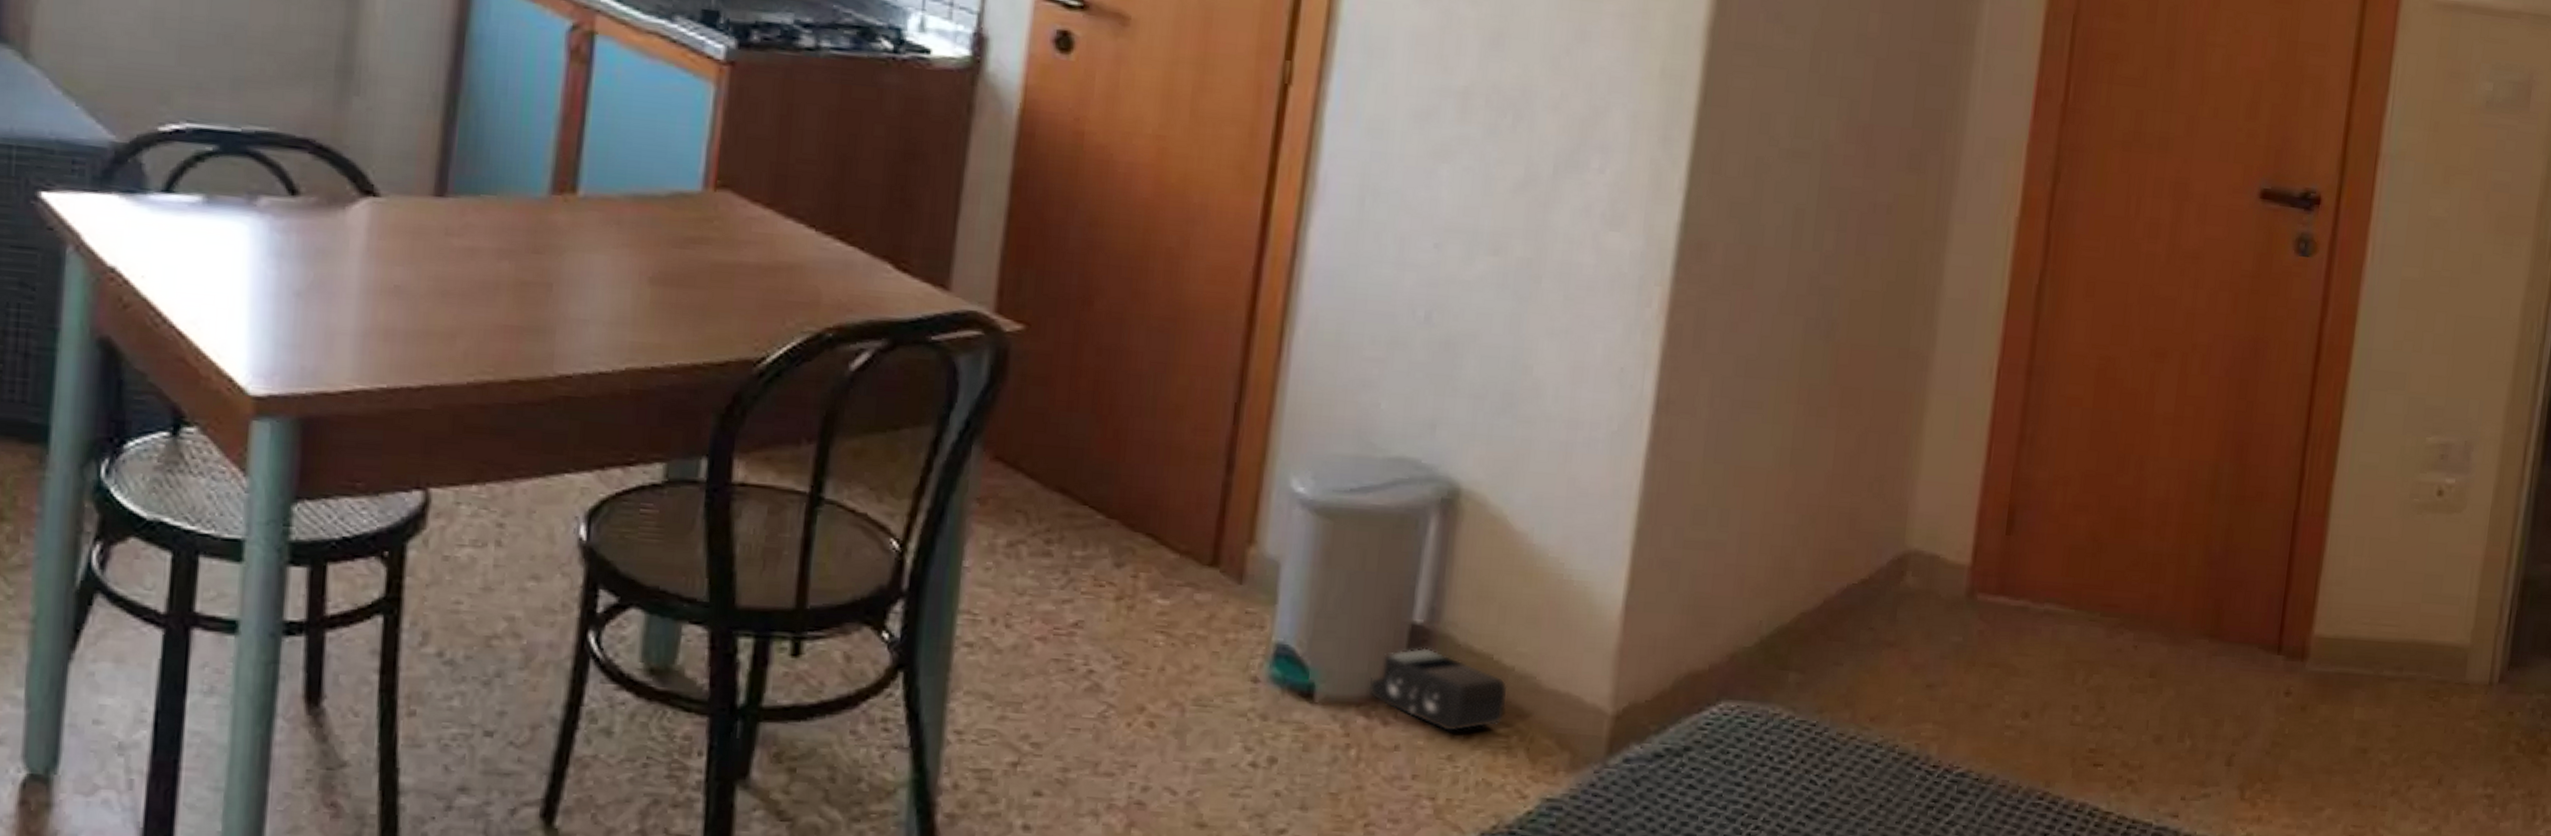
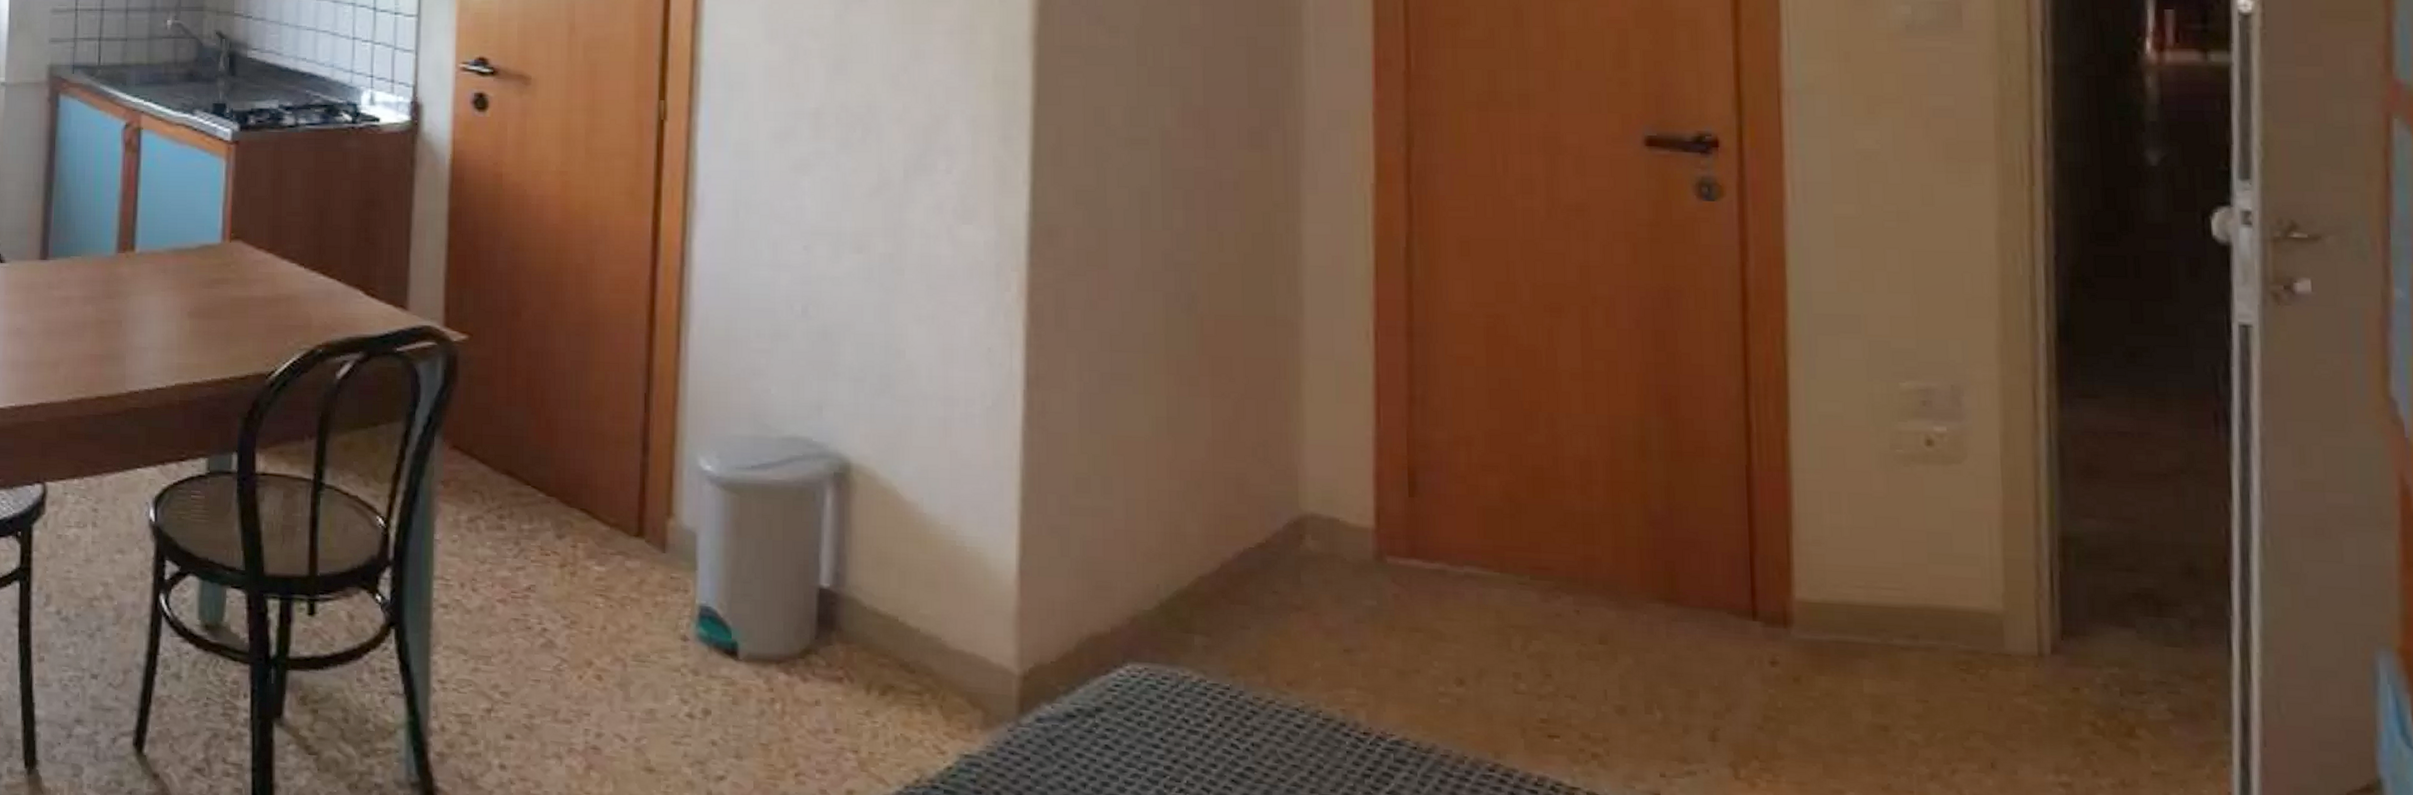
speaker: present [1368,647,1508,732] -> none [786,609,915,689]

